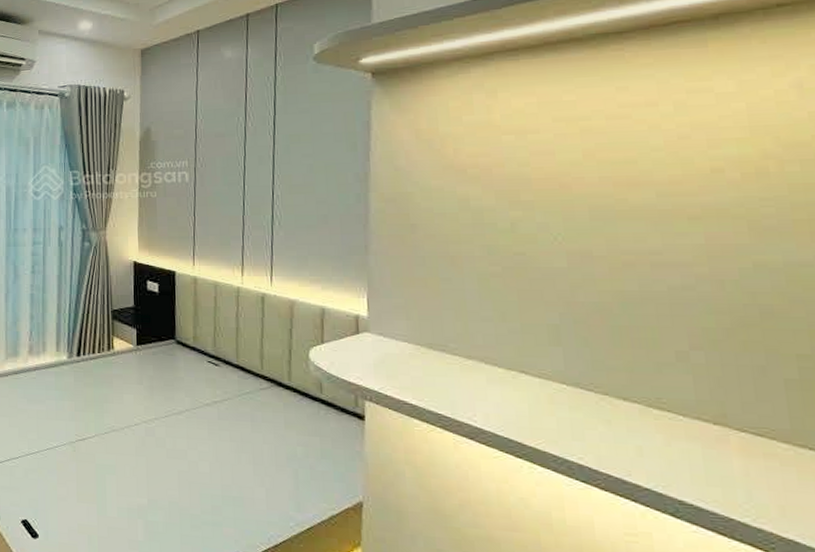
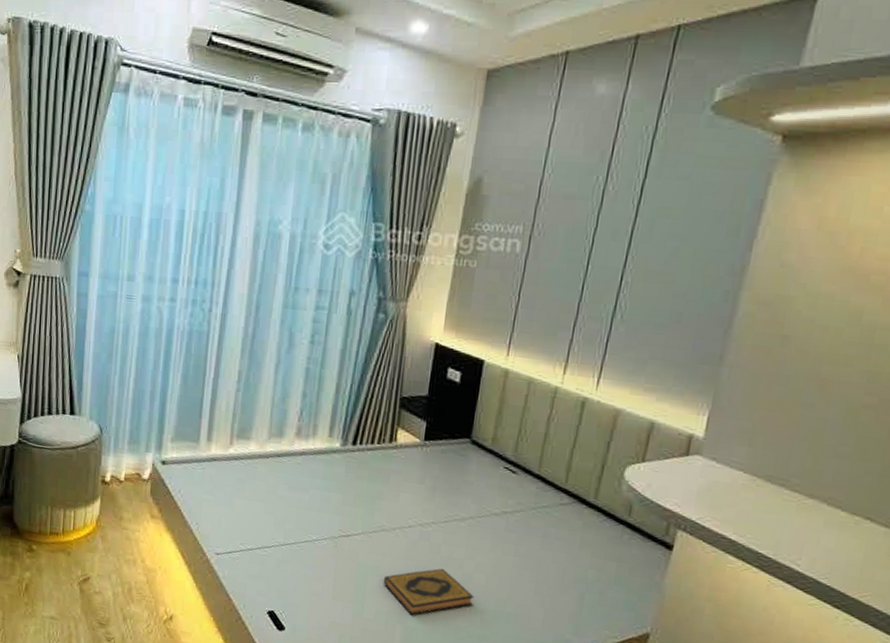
hardback book: none [120,460,202,510] -> present [383,568,474,616]

